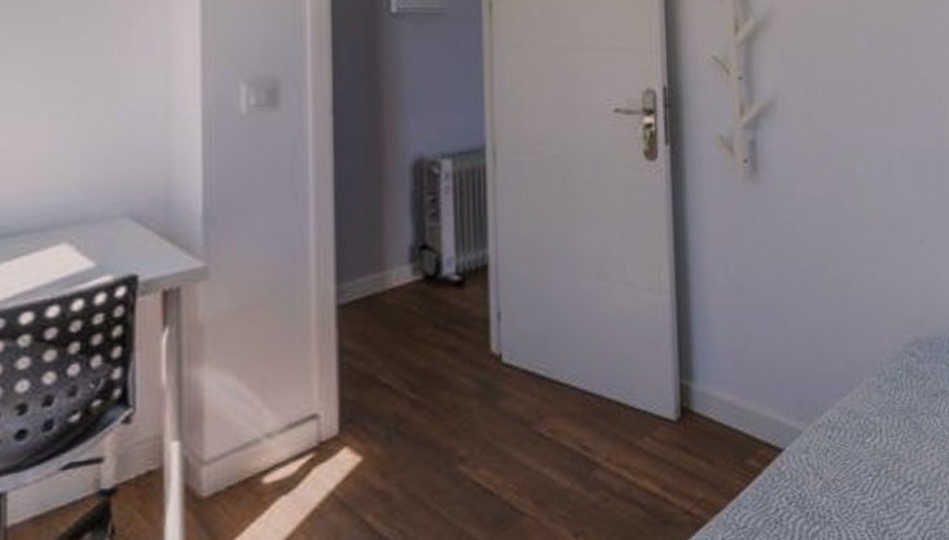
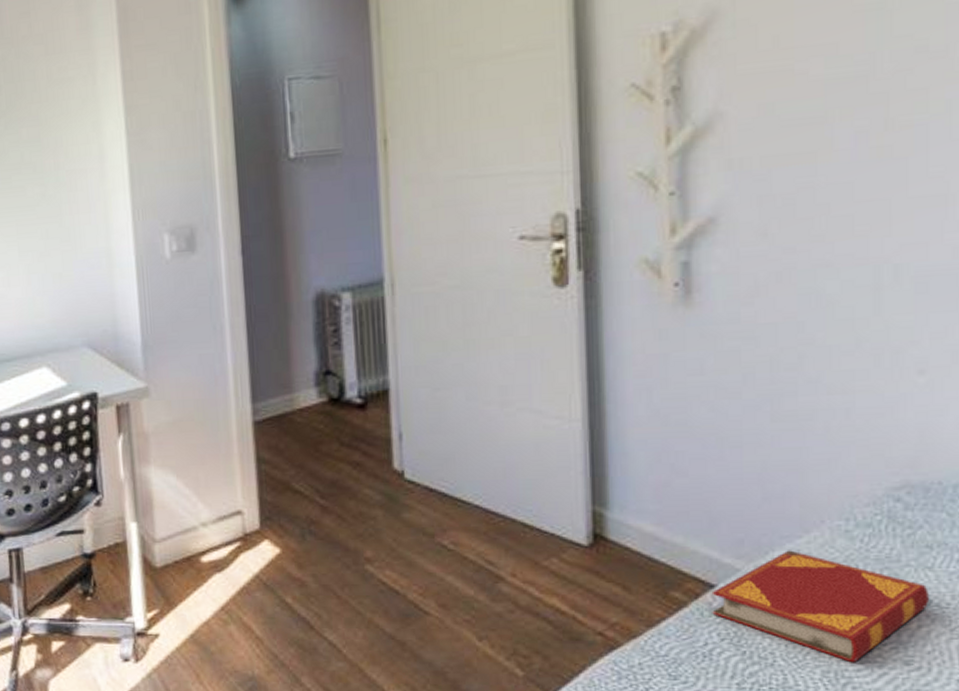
hardback book: none [780,408,938,511] -> present [711,550,929,663]

